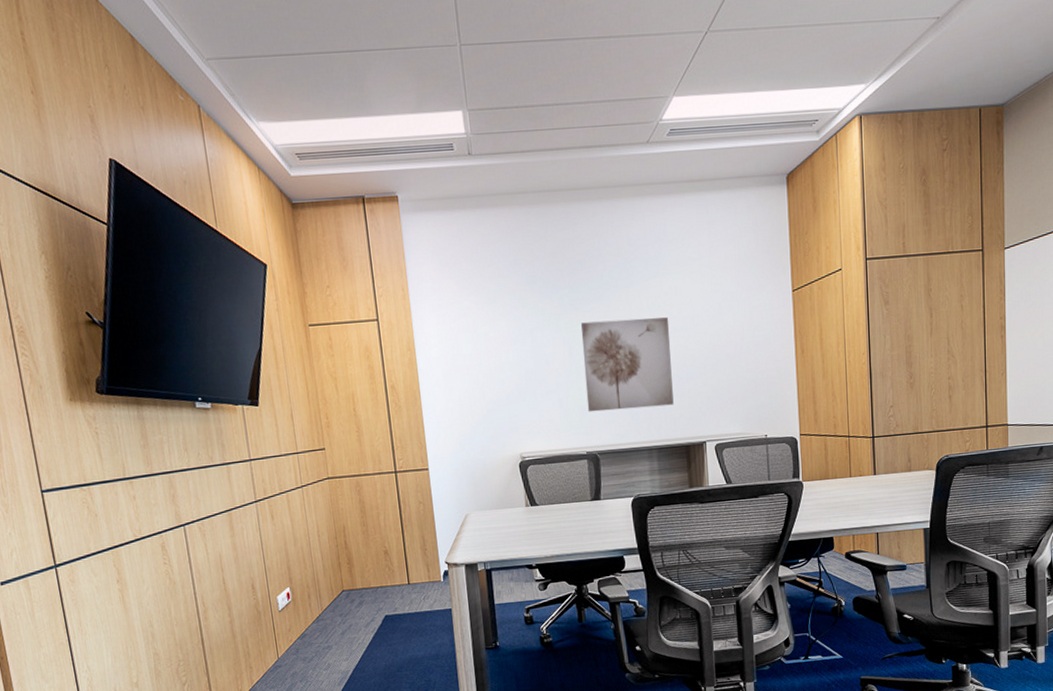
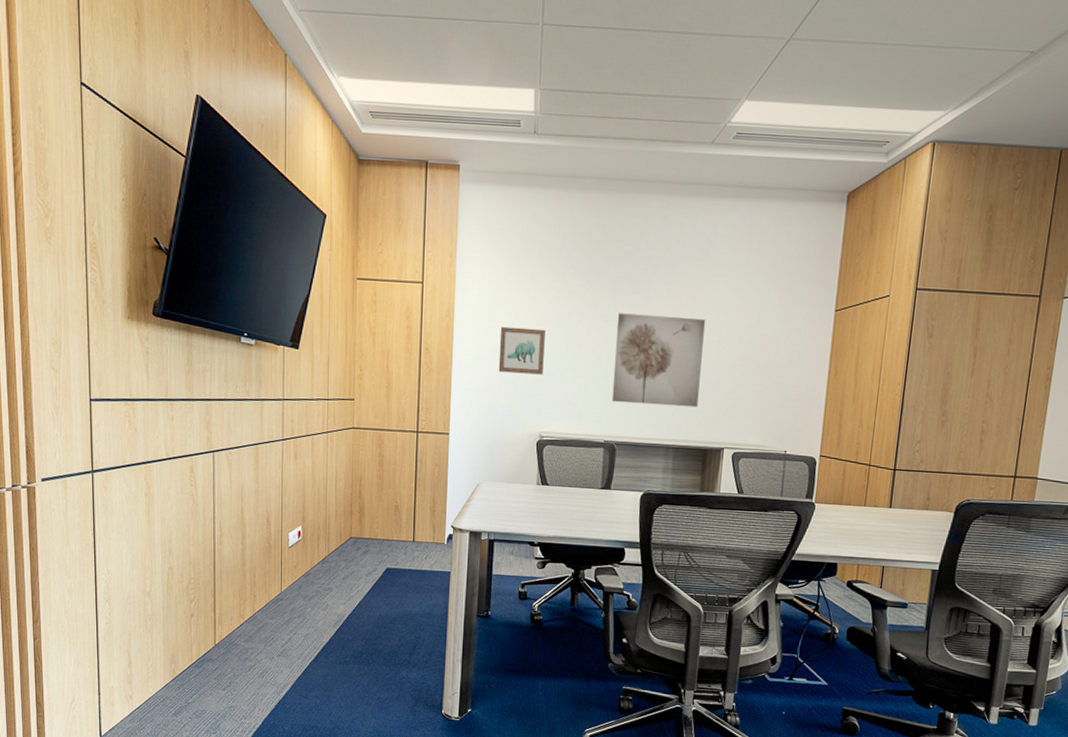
wall art: none [464,349,515,399] -> present [498,326,545,375]

